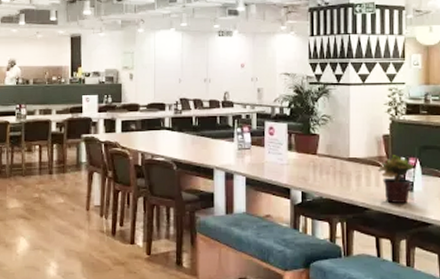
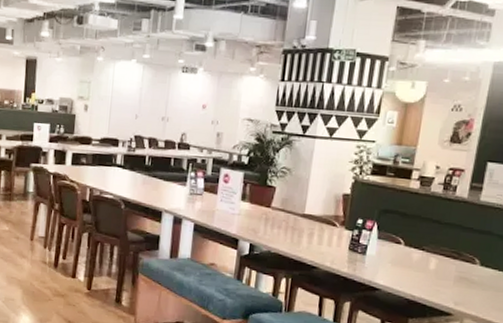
potted plant: present [378,155,415,203] -> none [332,216,371,266]

